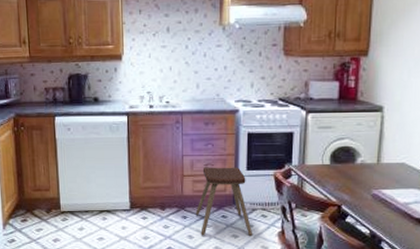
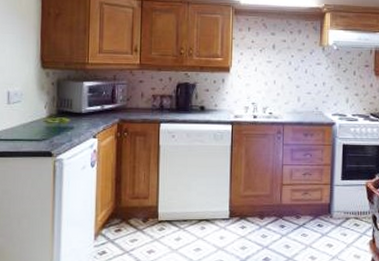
music stool: present [195,167,253,236] -> none [293,176,347,245]

